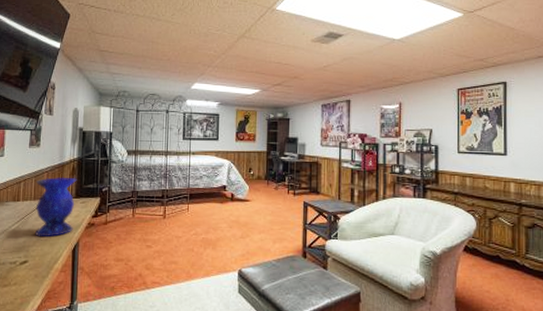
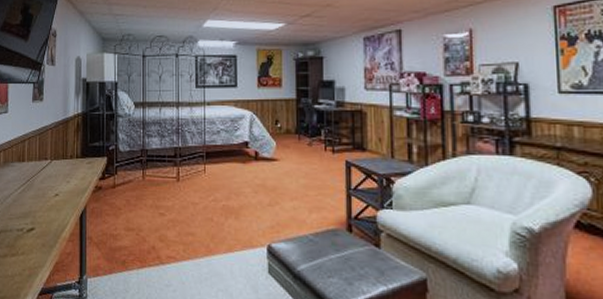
vase: present [35,176,77,238] -> none [40,134,82,202]

